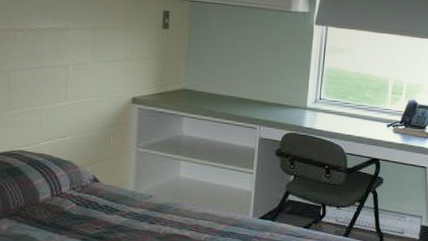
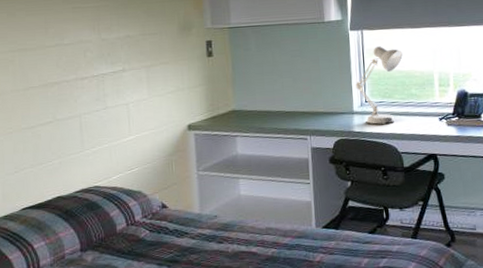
desk lamp: none [312,45,363,124] -> present [355,46,403,124]

